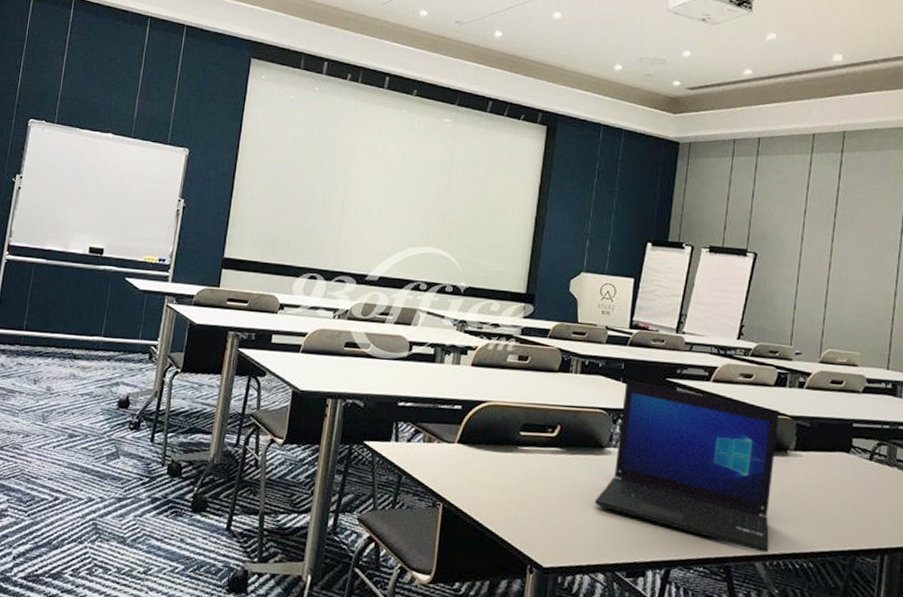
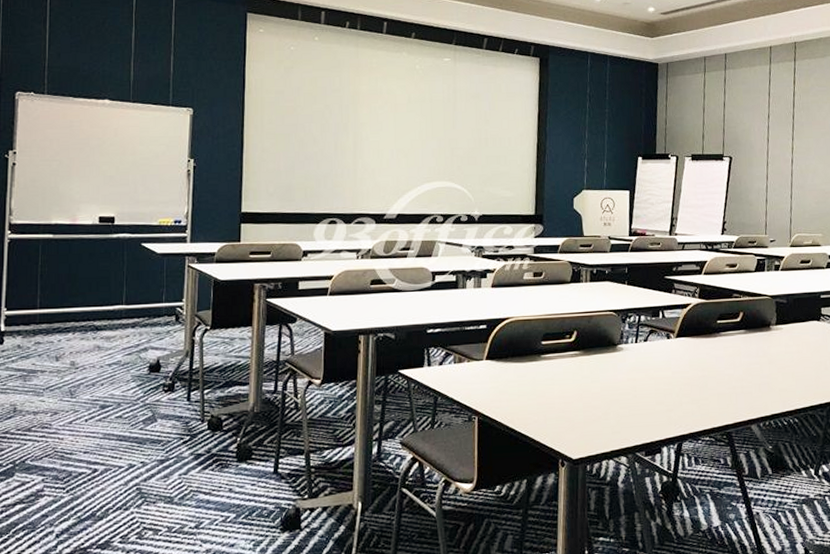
laptop: present [595,380,780,553] -> none [613,282,762,416]

